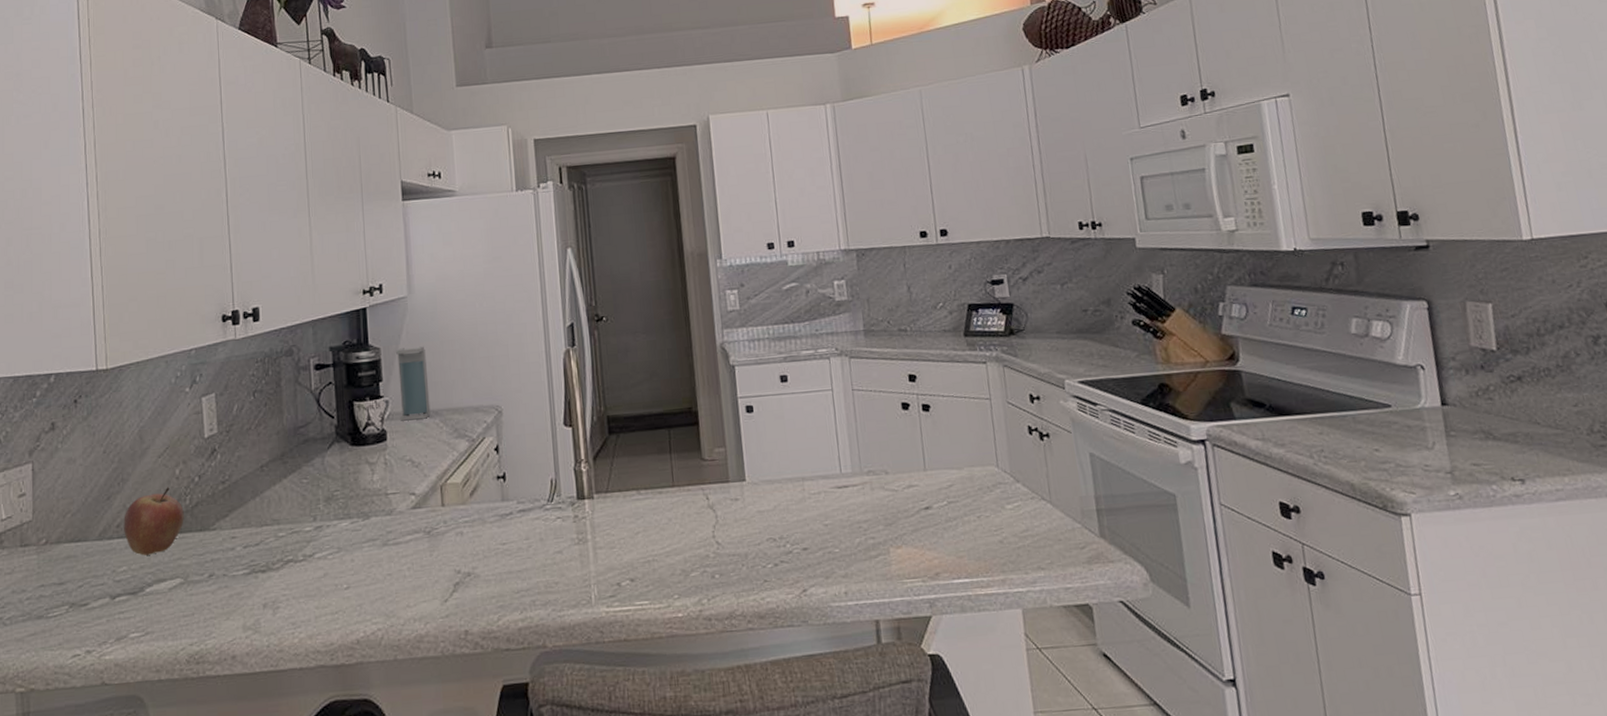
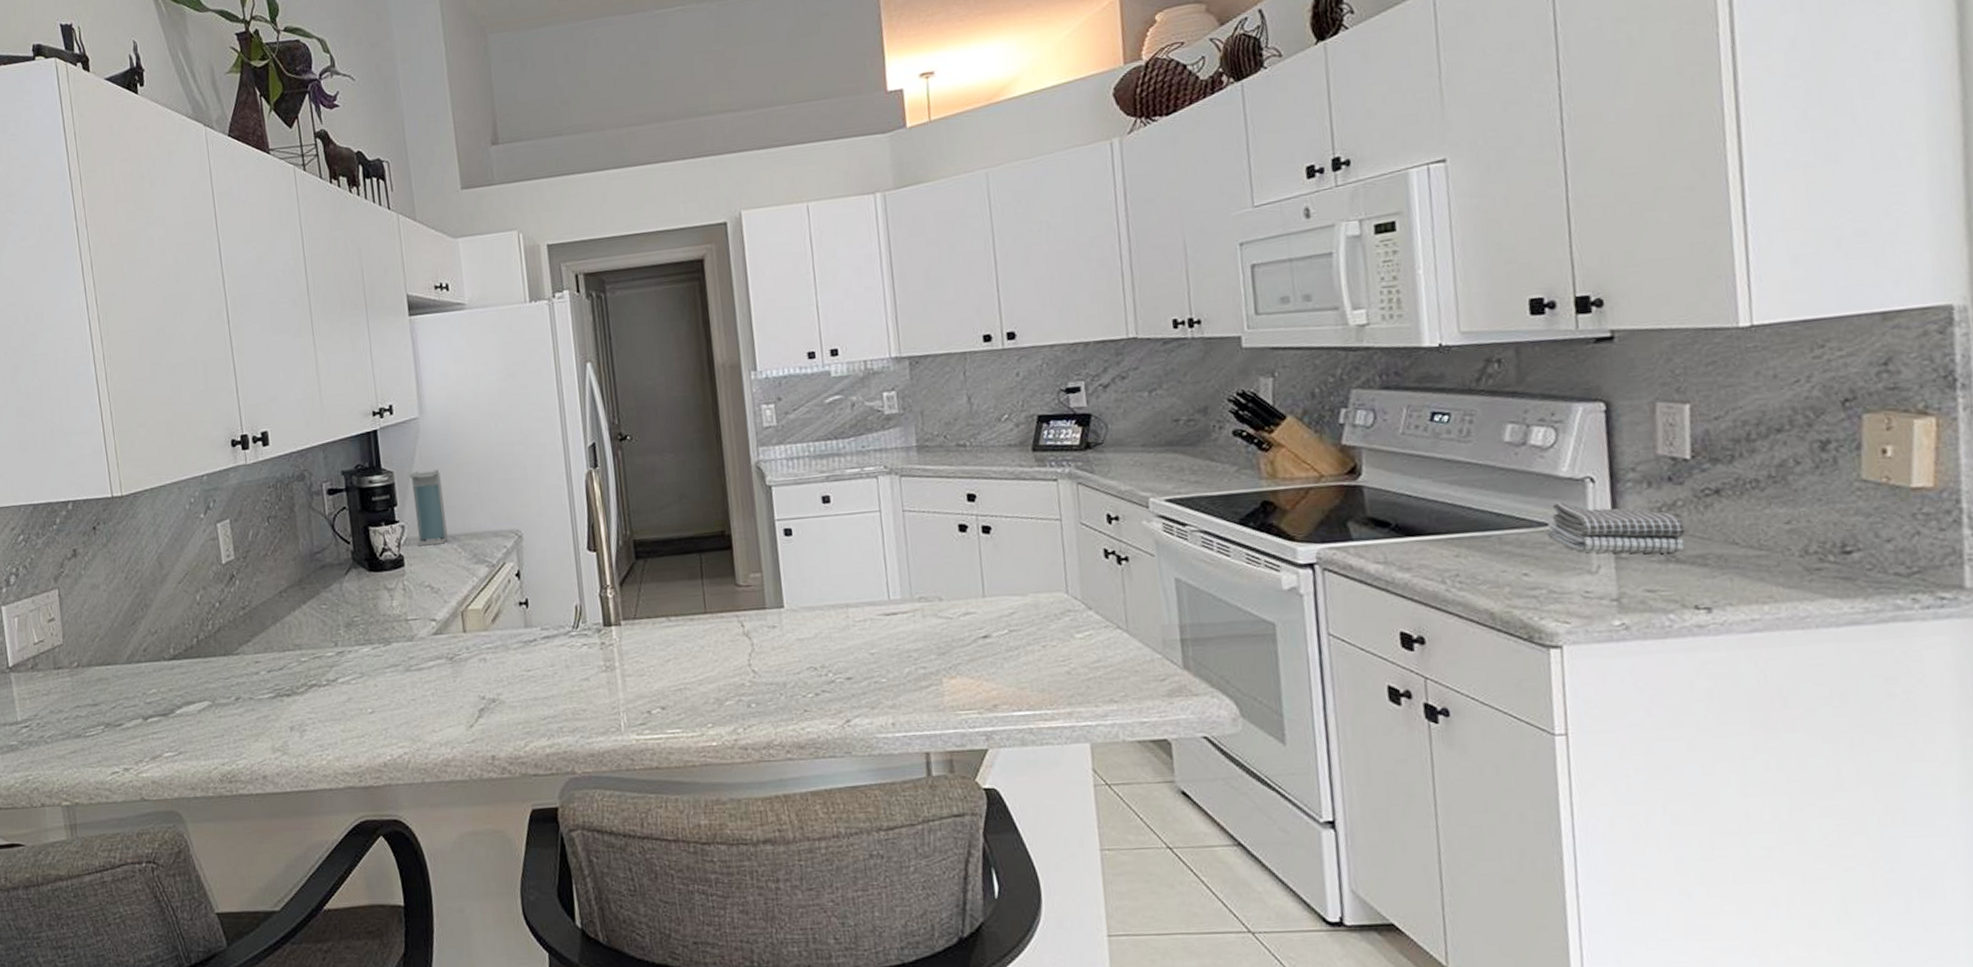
fruit: present [124,487,184,556] -> none [149,612,208,679]
towel: none [1390,386,1500,432] -> present [1546,502,1686,554]

